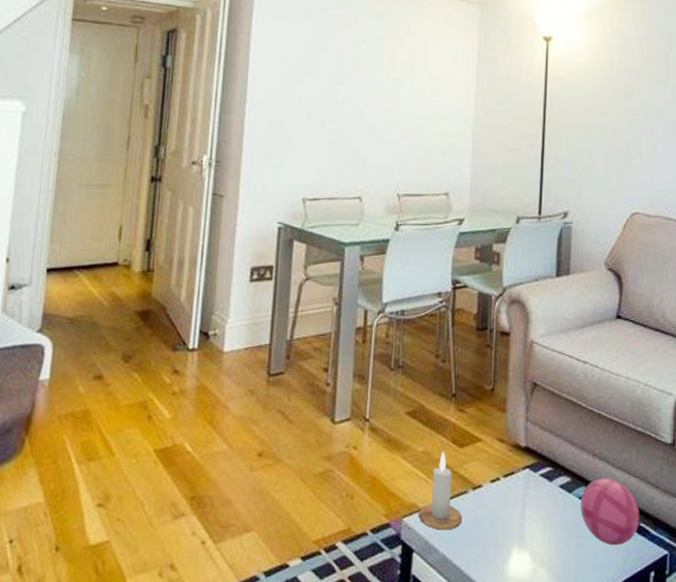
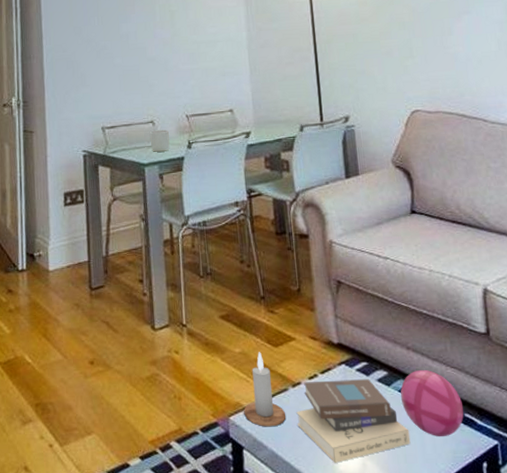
mug: none [354,207,376,232] -> present [149,130,170,152]
books: none [473,484,584,569] -> present [296,379,411,463]

